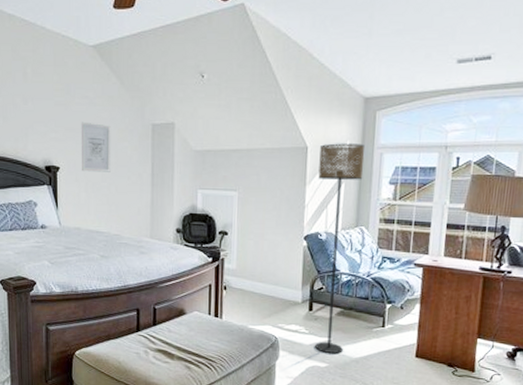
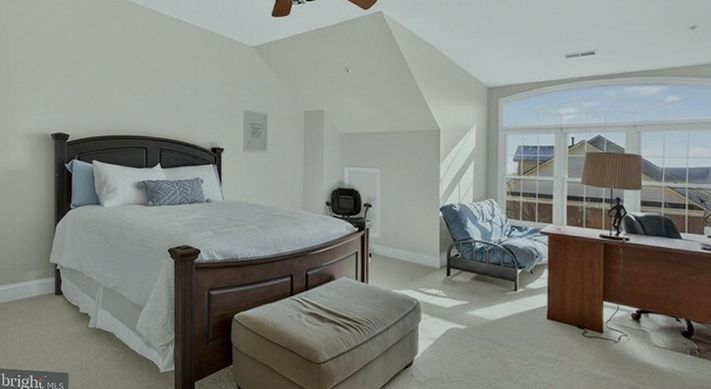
floor lamp: present [315,143,365,353] -> none [450,126,490,316]

